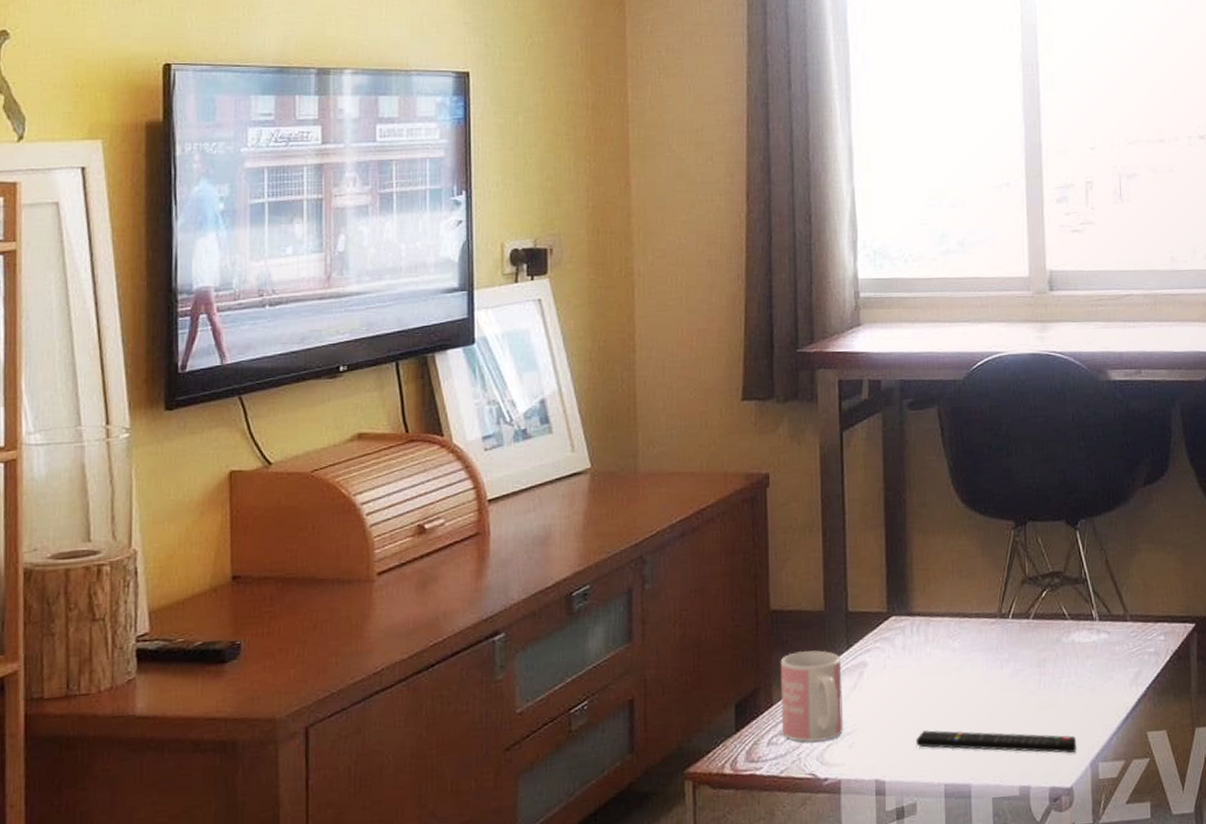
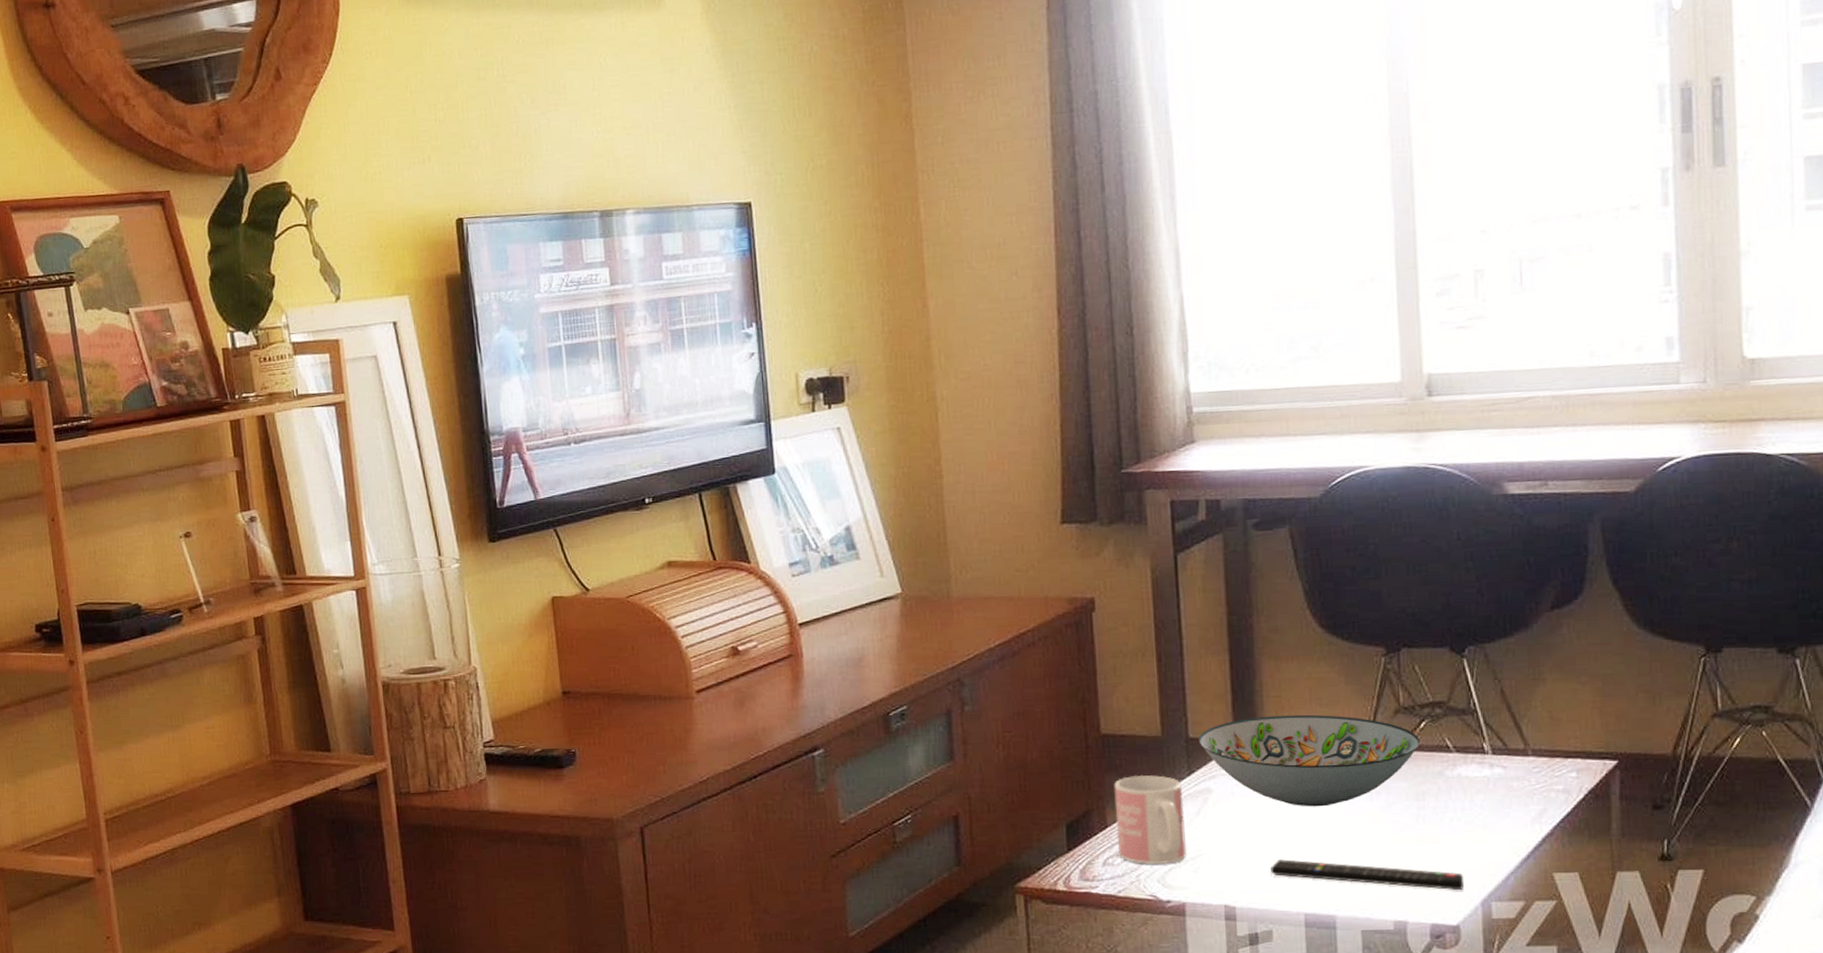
decorative bowl: none [856,586,1043,677] -> present [1198,714,1421,807]

